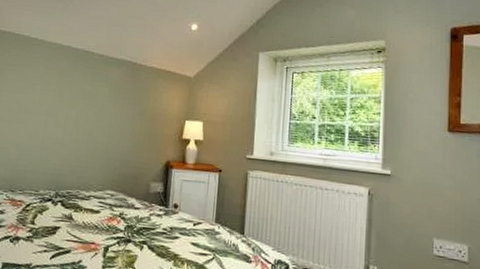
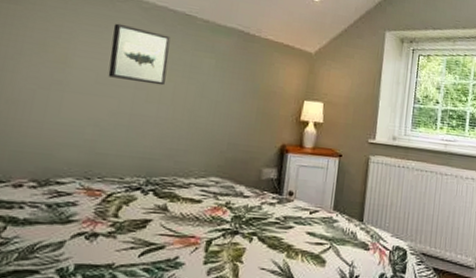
wall art: none [26,62,73,112] -> present [107,23,171,86]

